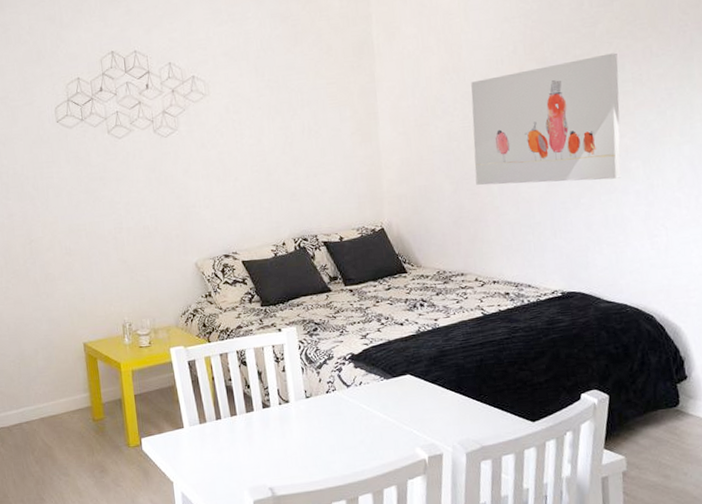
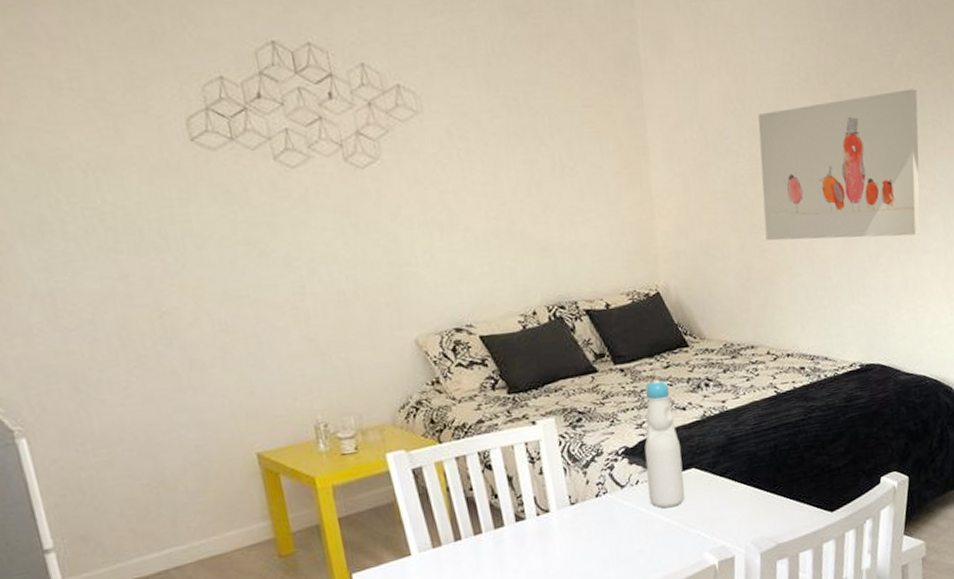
bottle: none [367,299,401,407] -> present [644,379,685,508]

